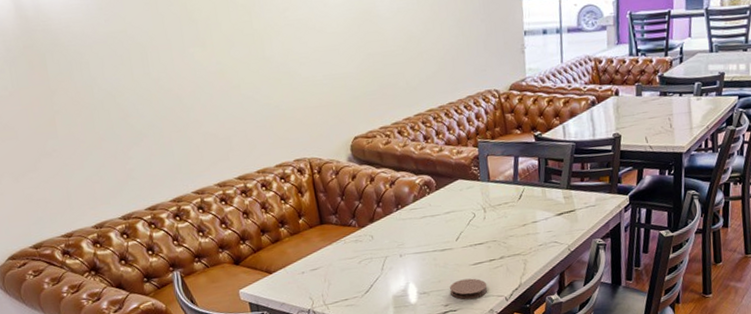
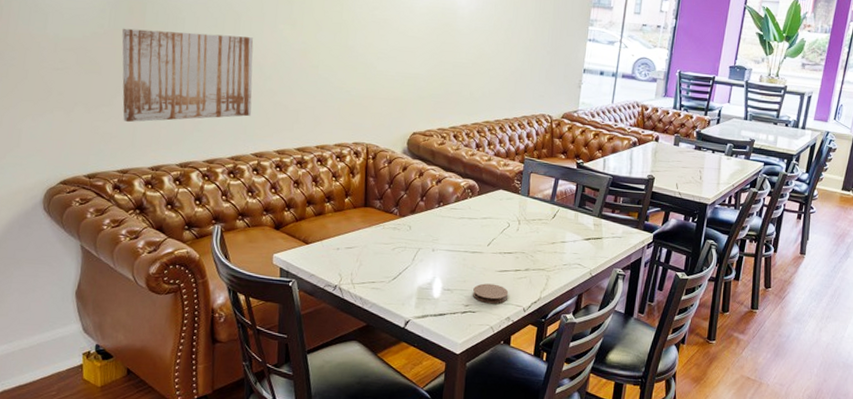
wall art: none [27,68,183,185] -> present [122,28,254,123]

